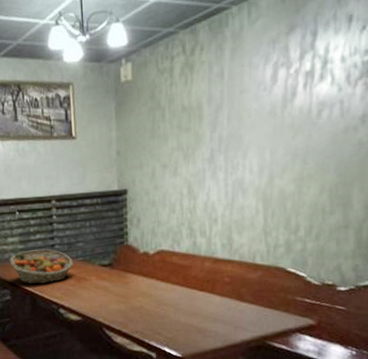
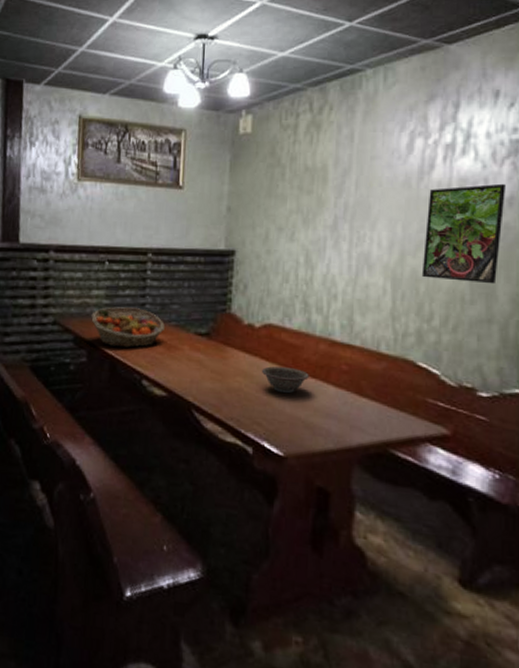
decorative bowl: none [159,285,198,307] -> present [262,366,309,394]
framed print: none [288,103,359,196] -> present [421,183,505,284]

